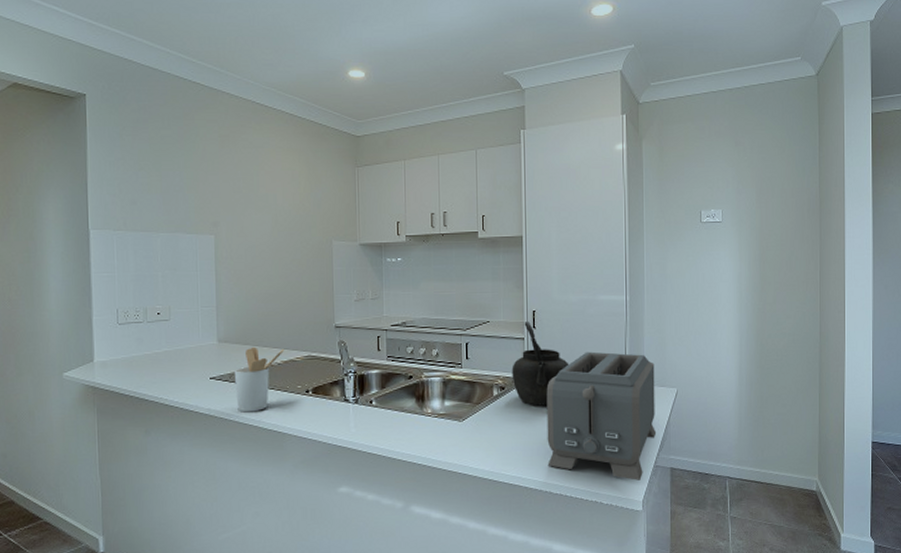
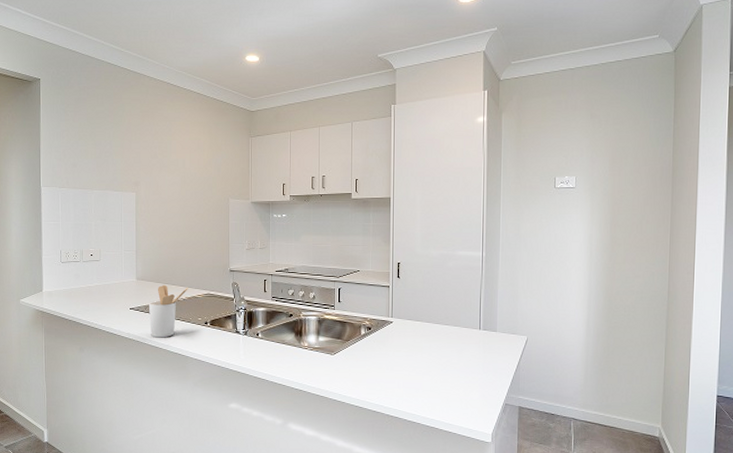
kettle: present [512,321,569,406] -> none [378,272,429,345]
toaster: present [546,351,657,481] -> none [407,300,507,416]

